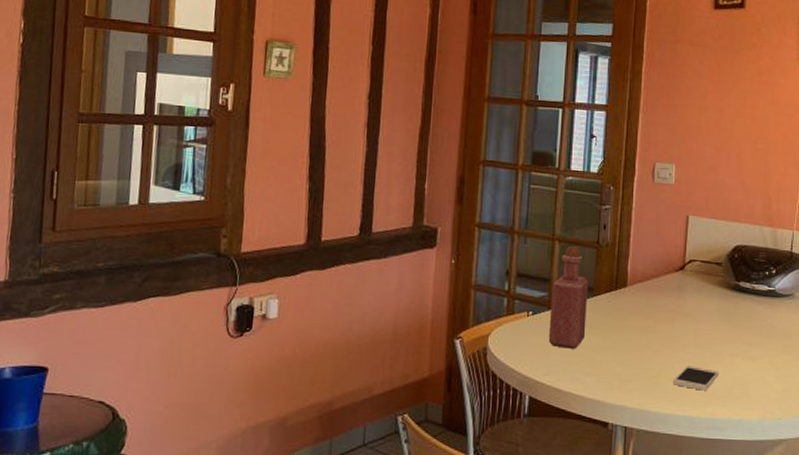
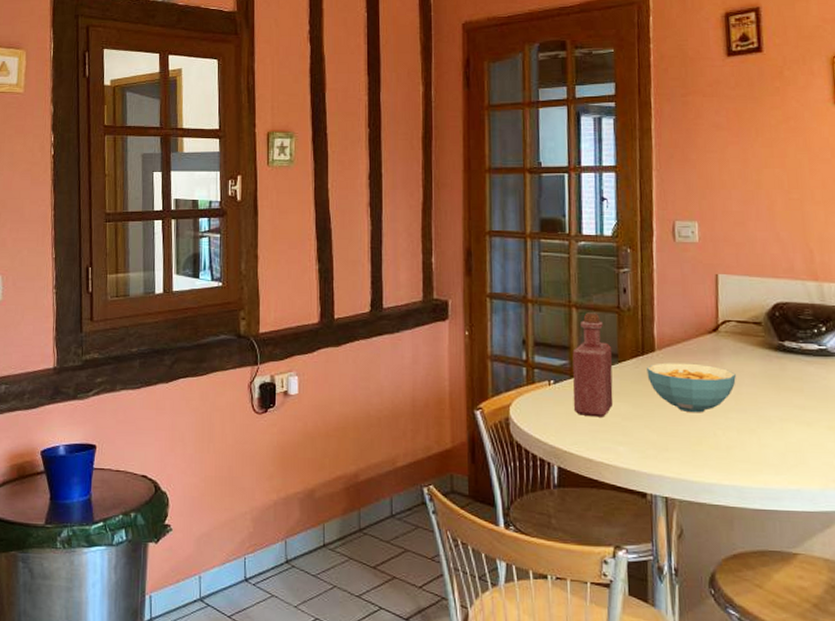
cereal bowl: none [618,298,696,347] -> present [647,363,736,413]
smartphone: present [673,366,718,391] -> none [716,432,768,459]

